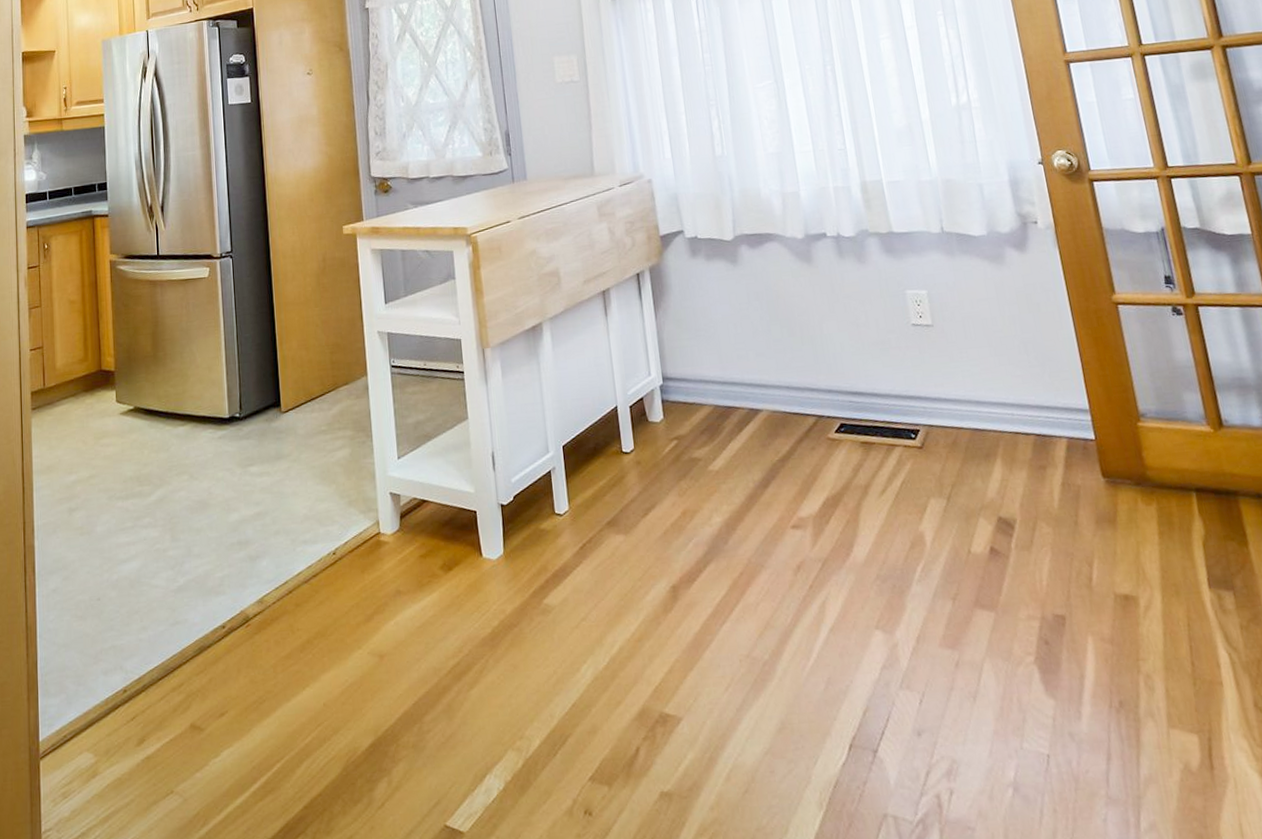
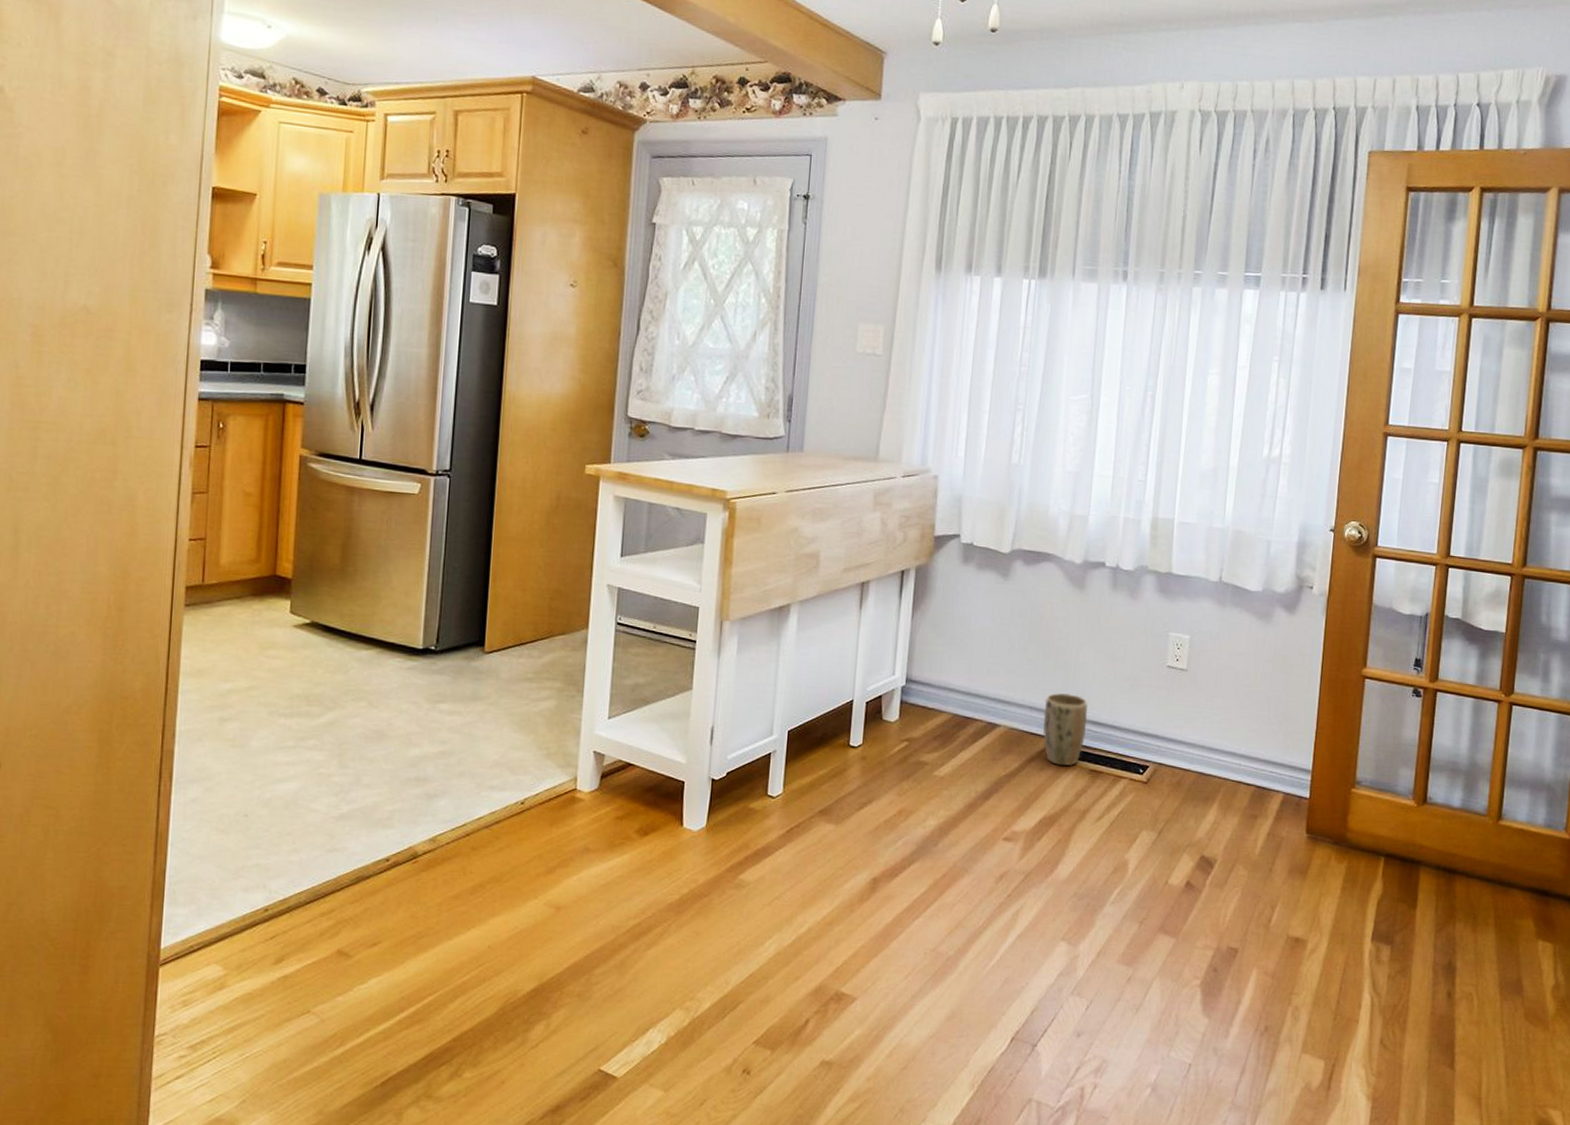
plant pot: none [800,367,849,442] -> present [1043,693,1088,767]

